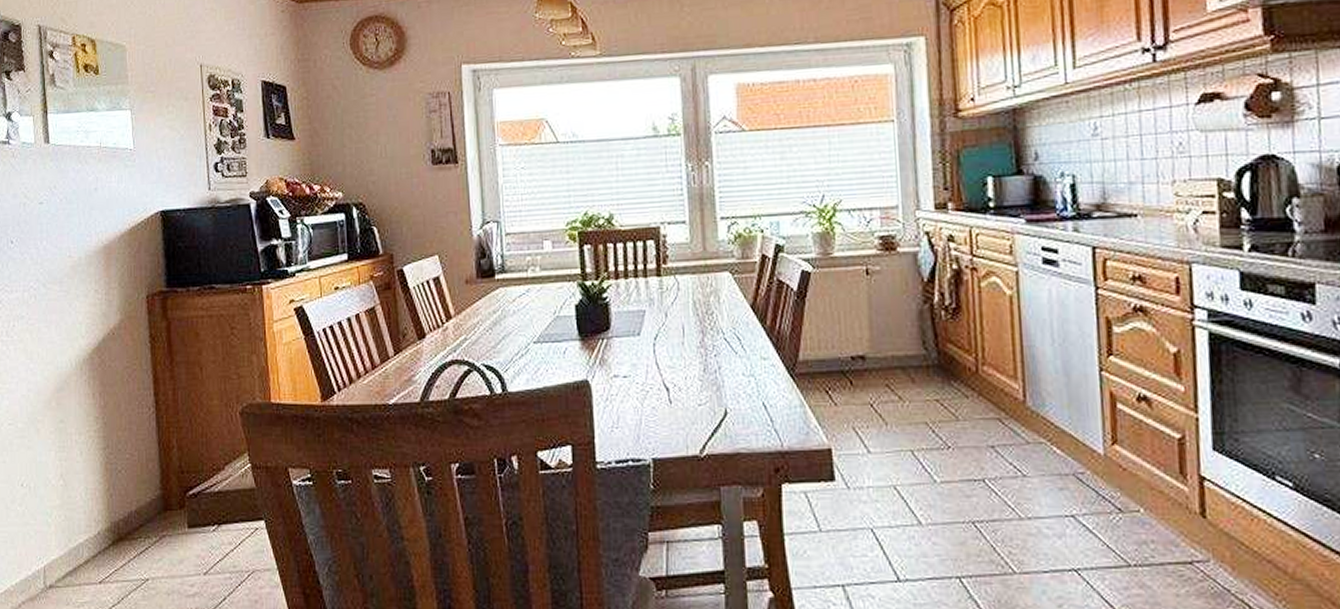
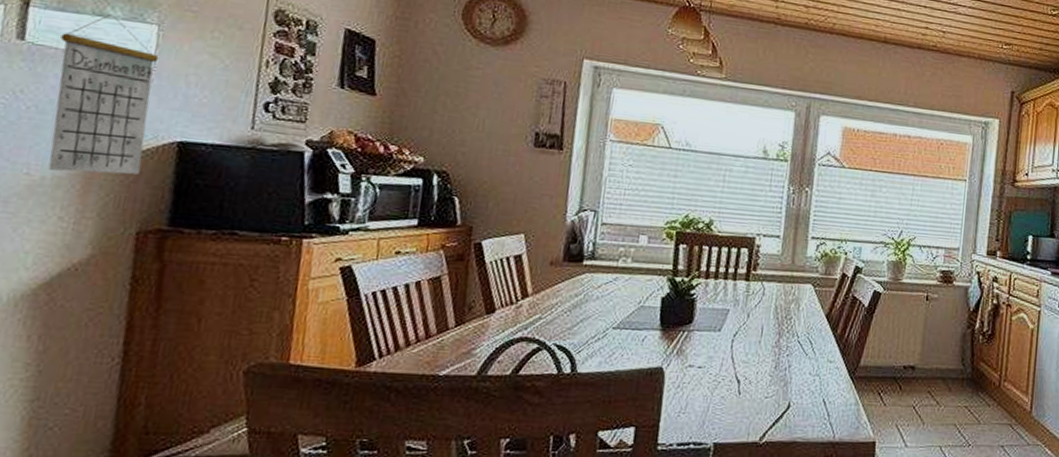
calendar: none [71,107,140,251] -> present [48,13,159,175]

